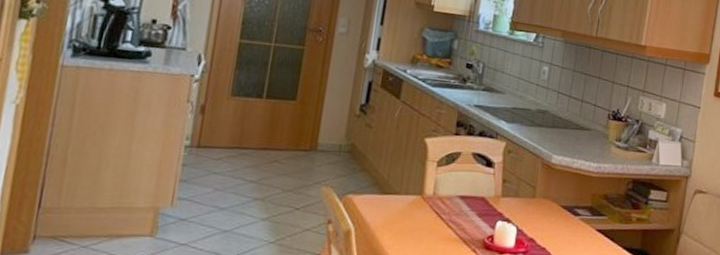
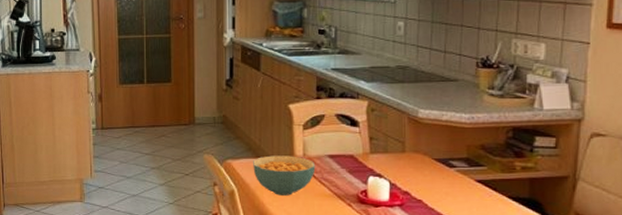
cereal bowl: none [376,192,445,238] -> present [253,155,316,196]

